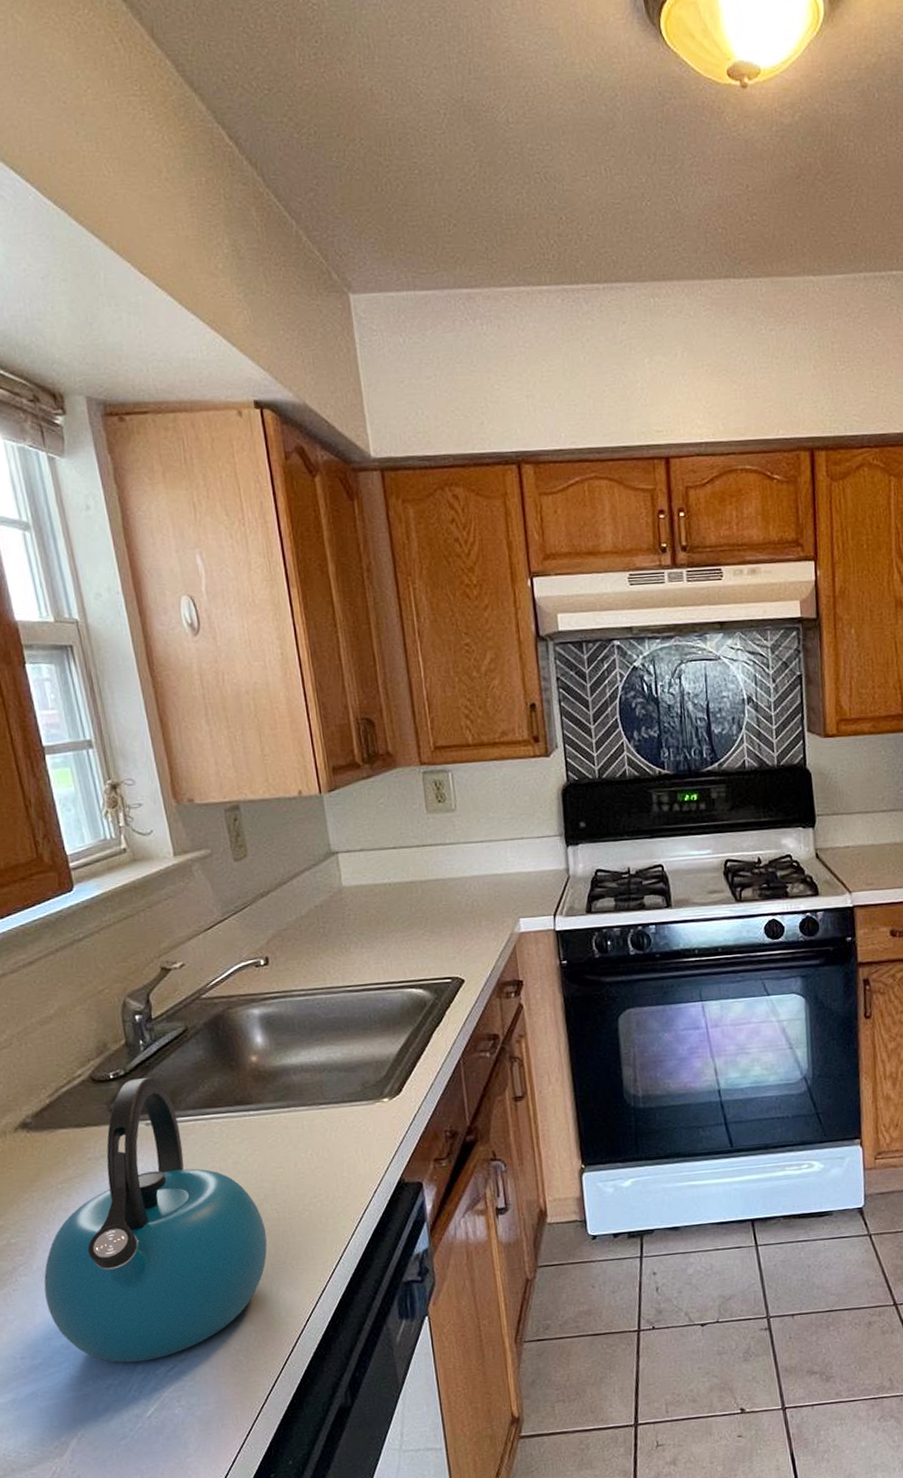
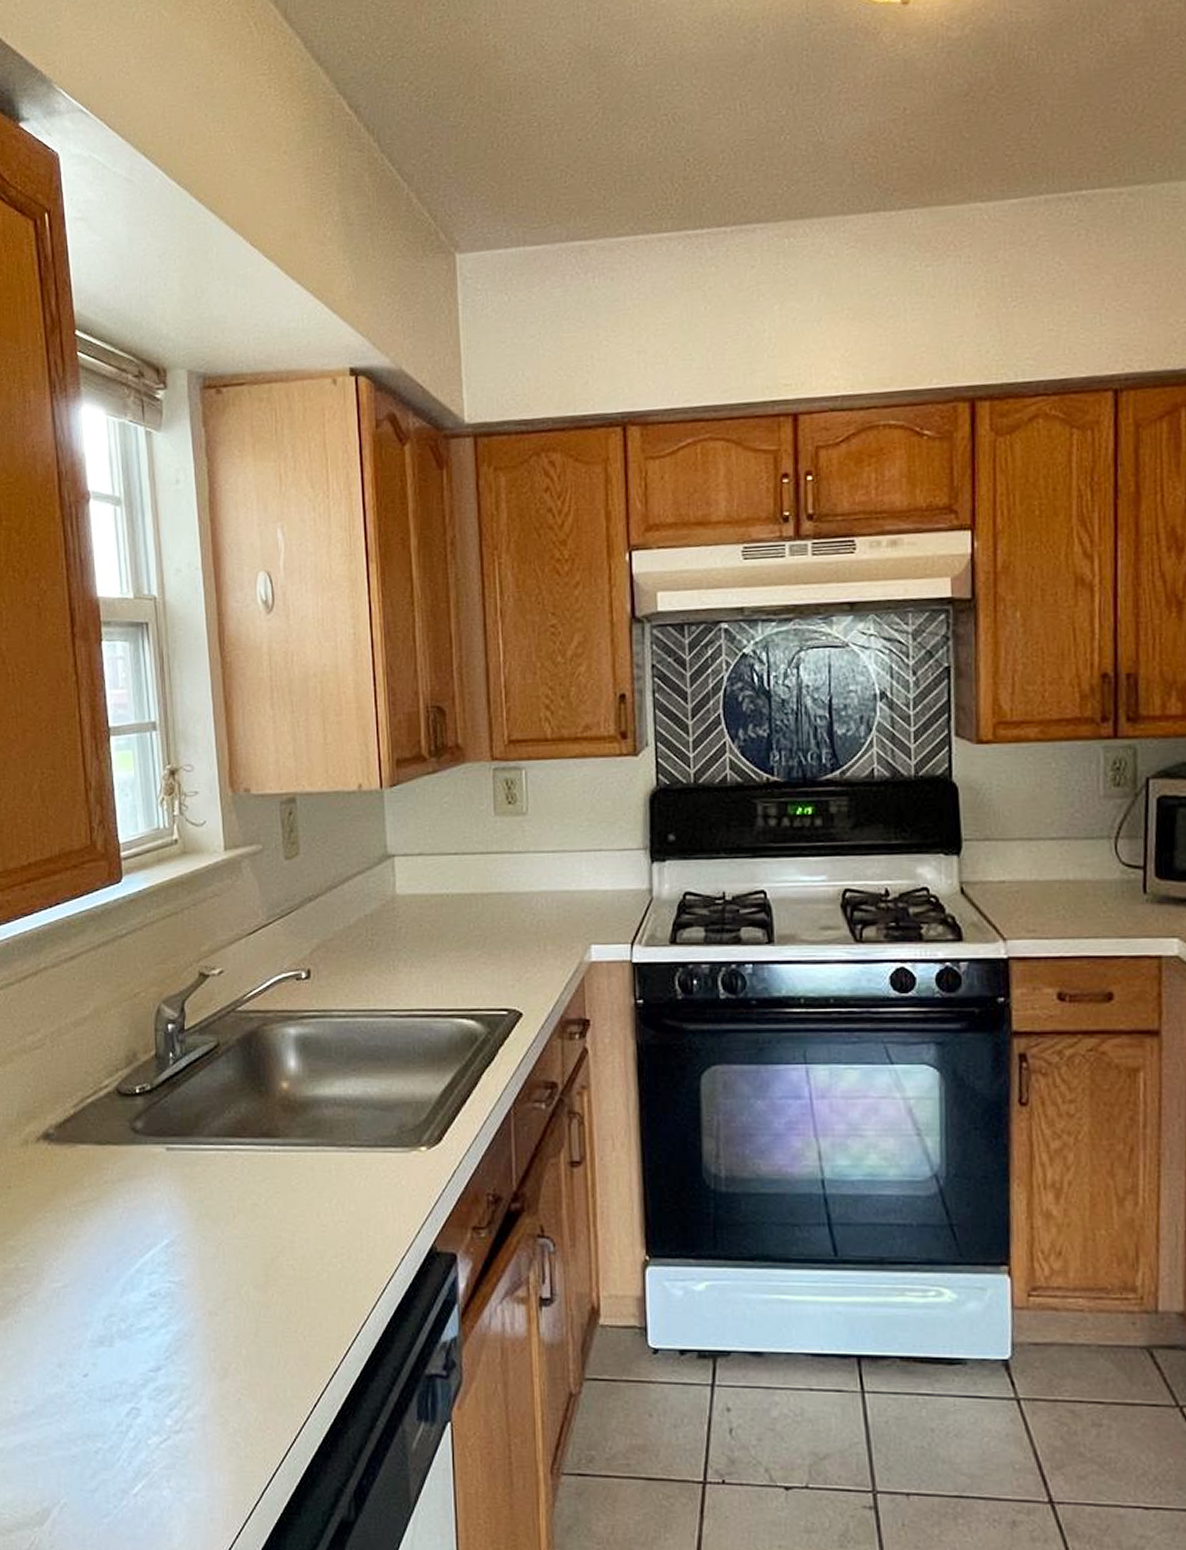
kettle: present [43,1076,268,1363] -> none [46,1095,280,1427]

